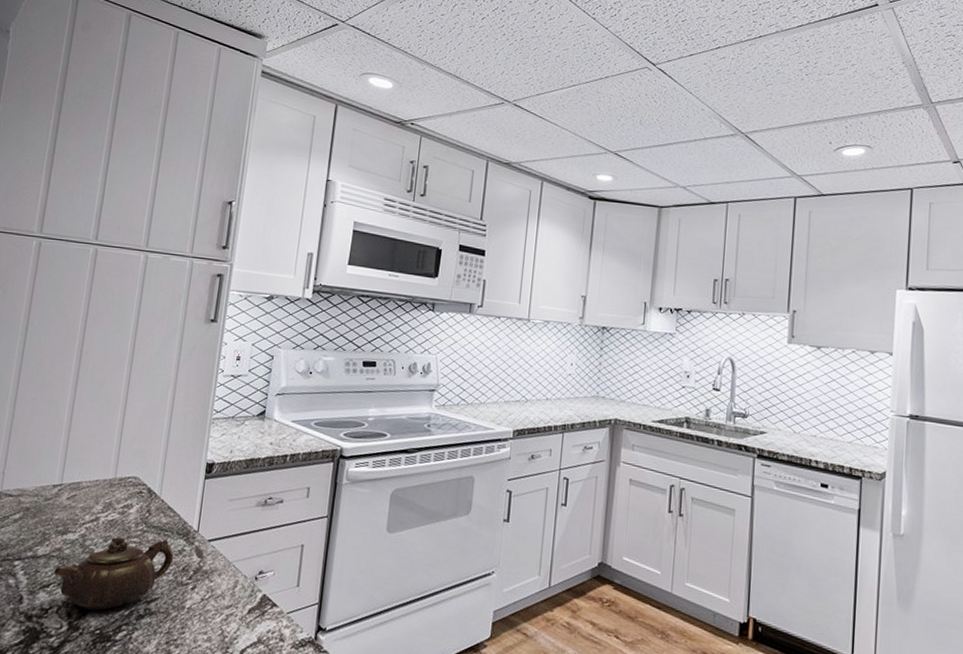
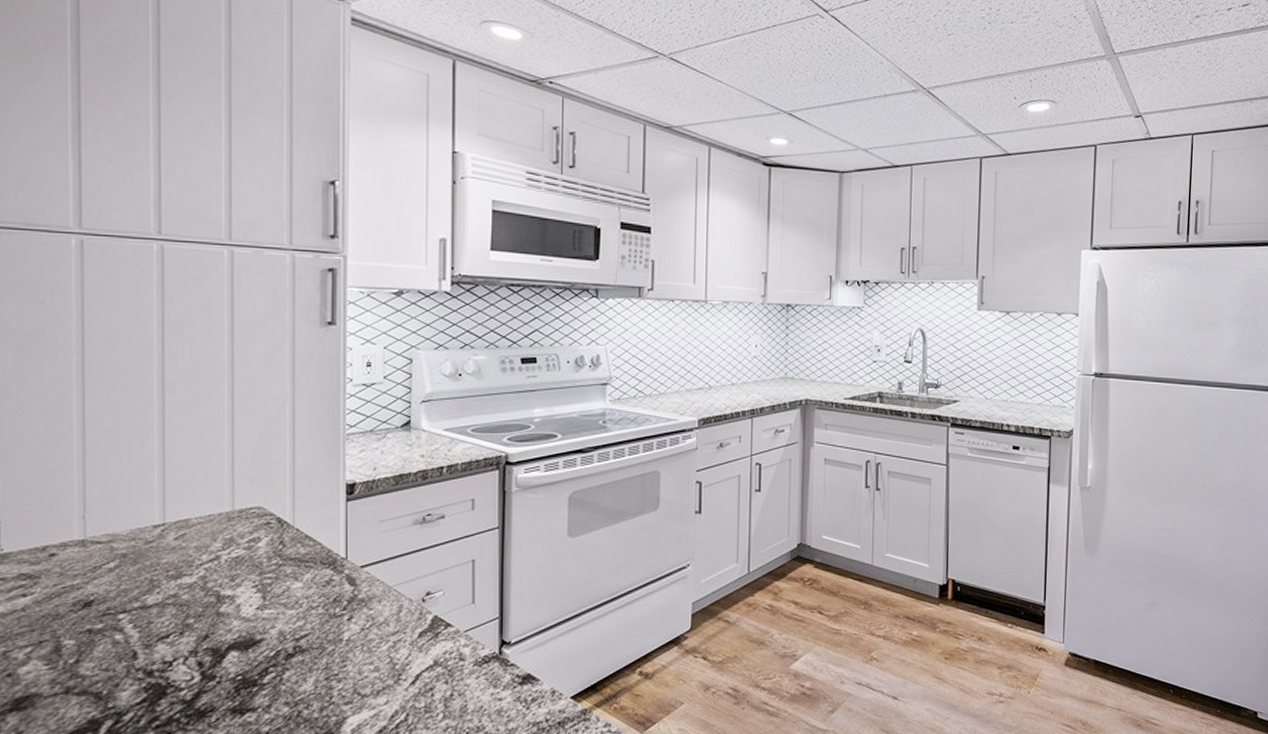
teapot: present [53,536,174,610] -> none [171,570,321,656]

